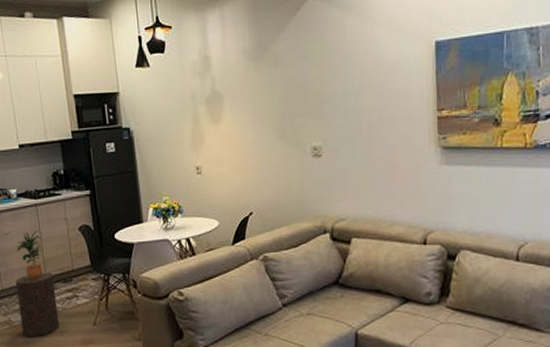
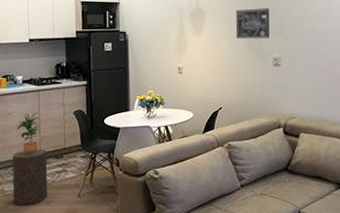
wall art: none [261,85,305,126] -> present [236,8,270,39]

